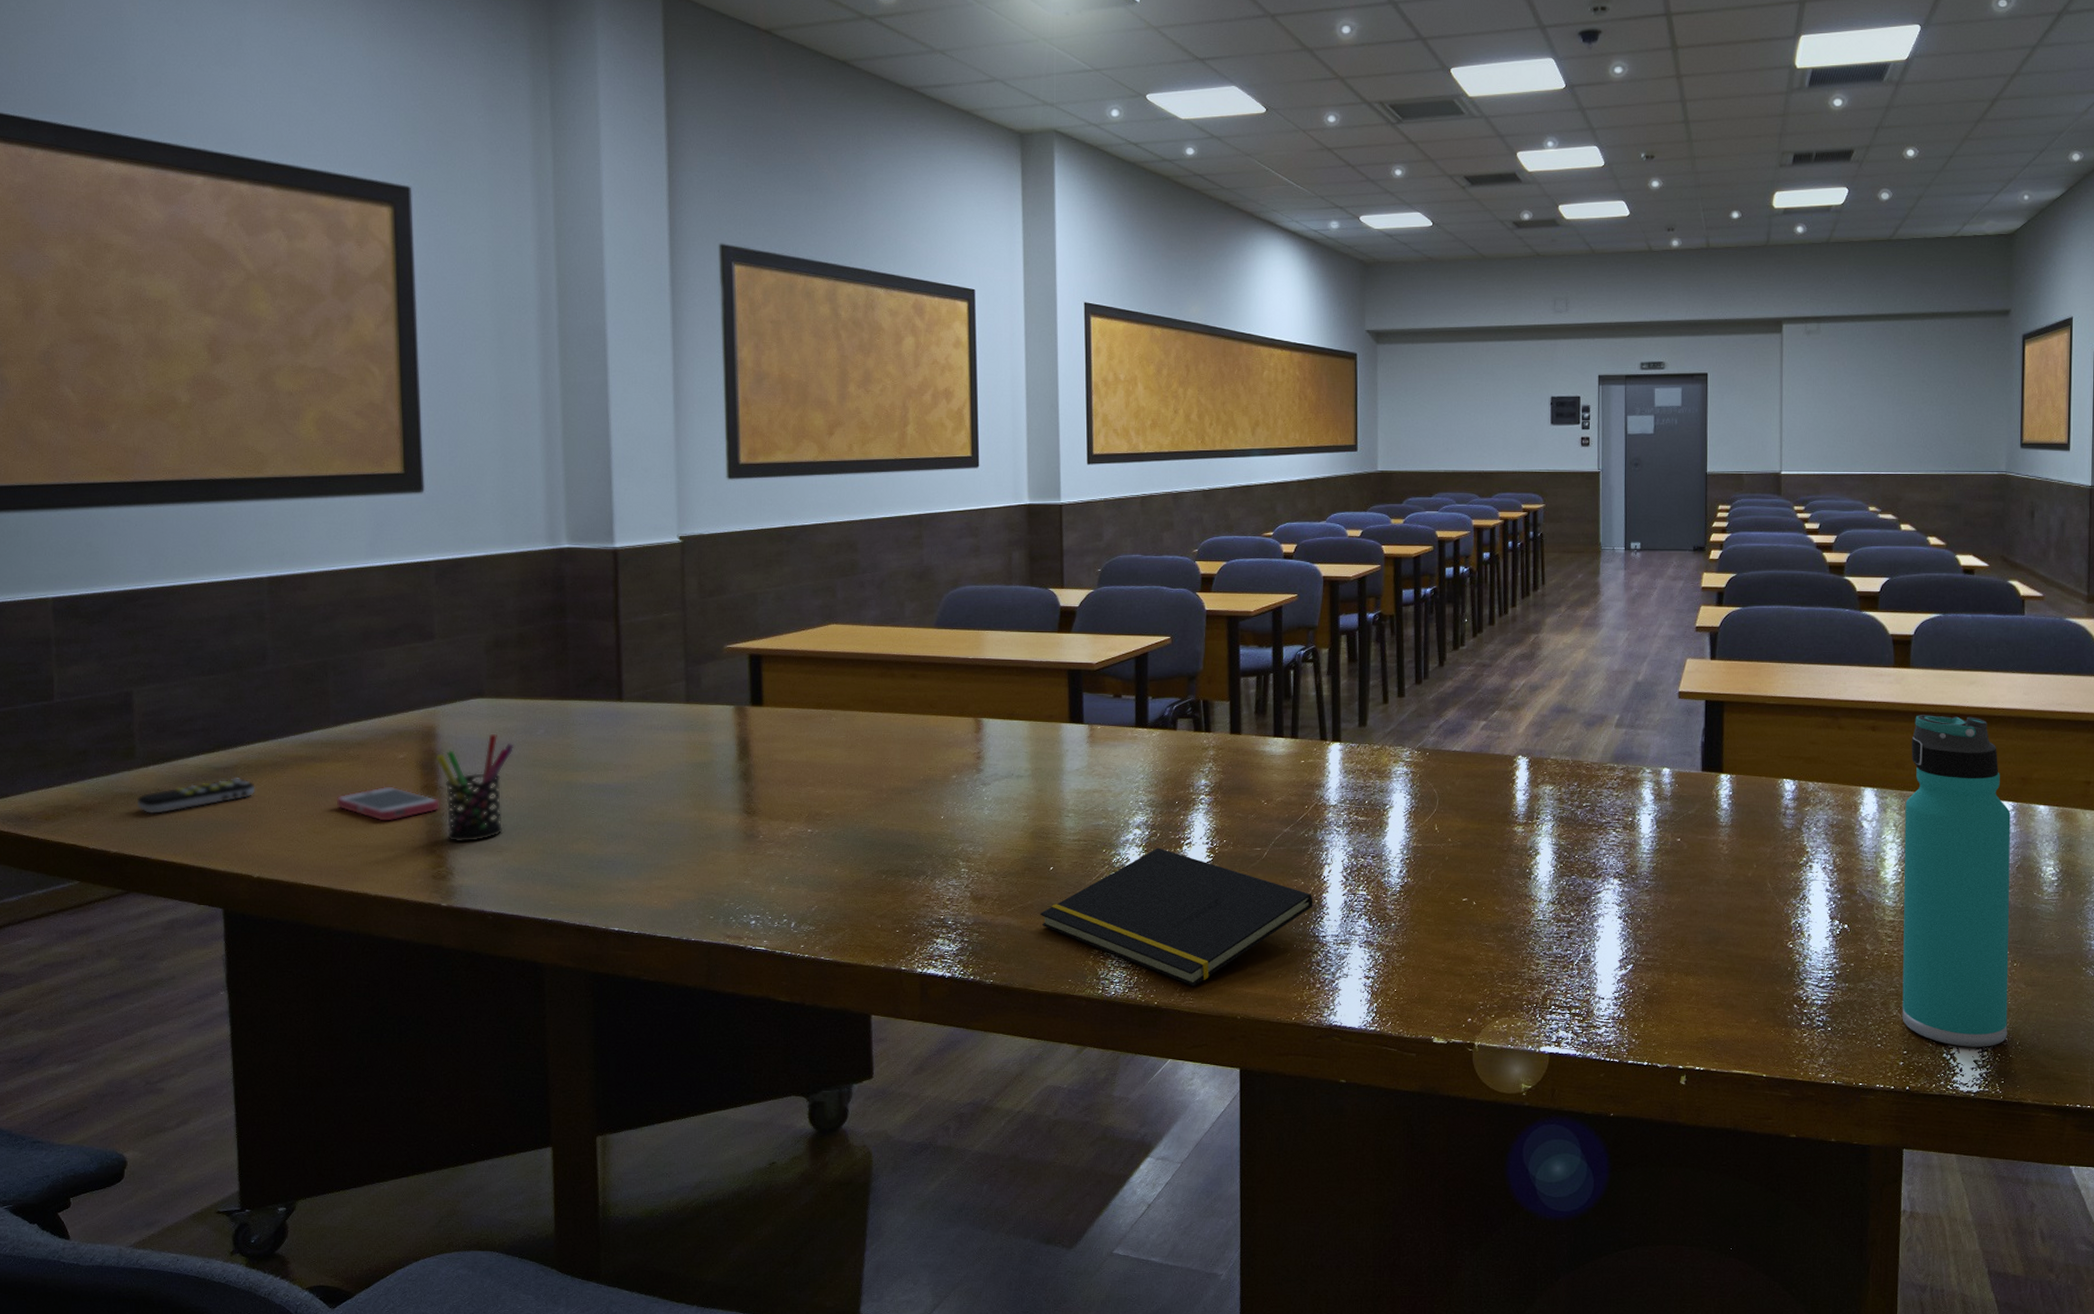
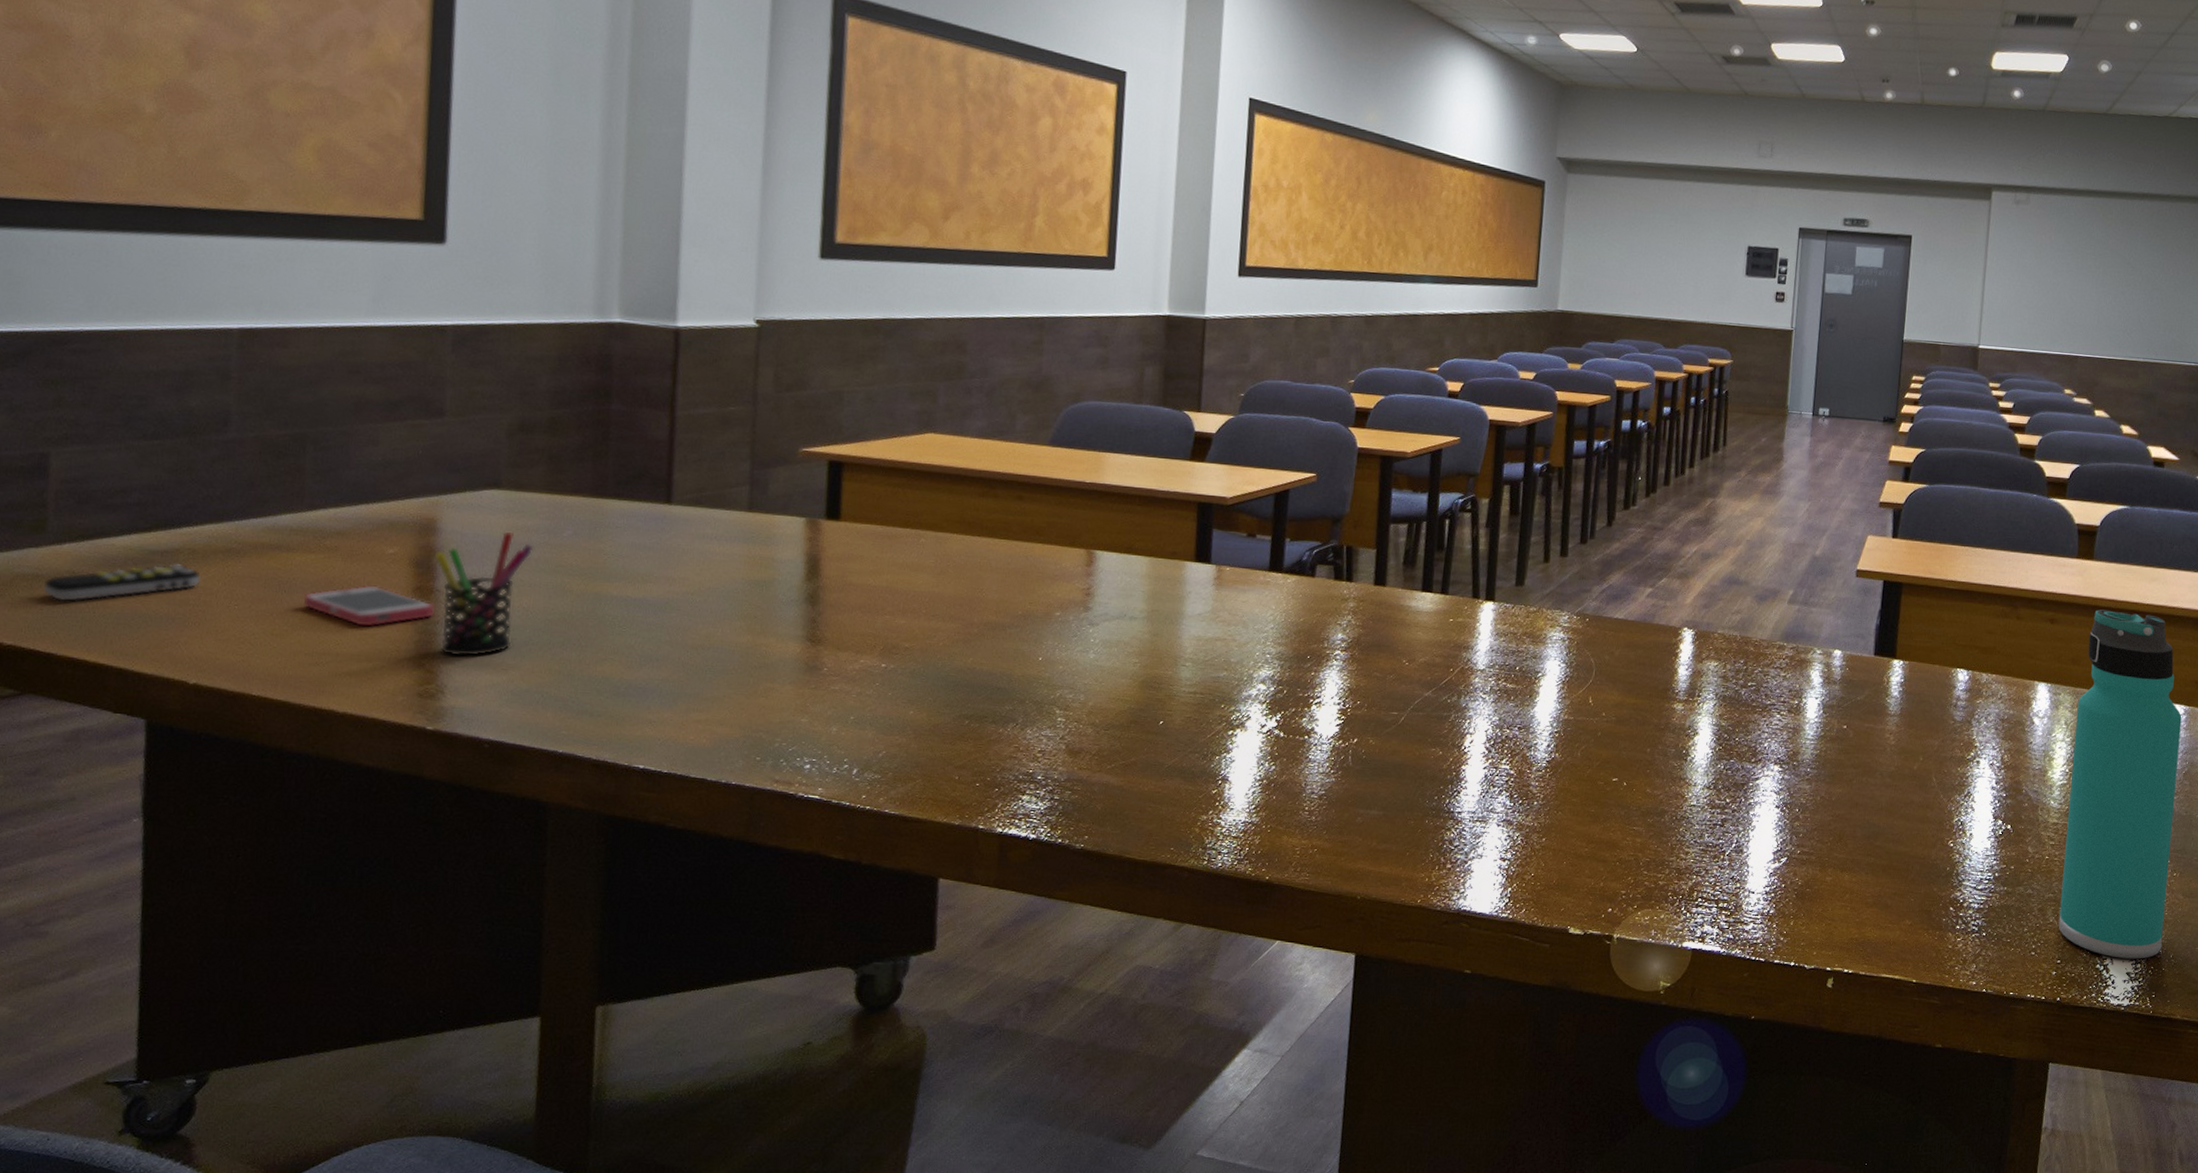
notepad: present [1040,848,1313,987] -> none [1144,706,1451,862]

